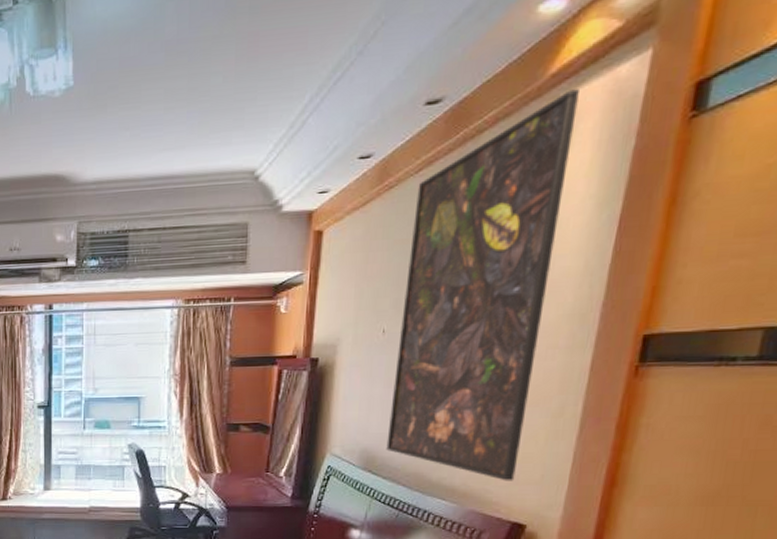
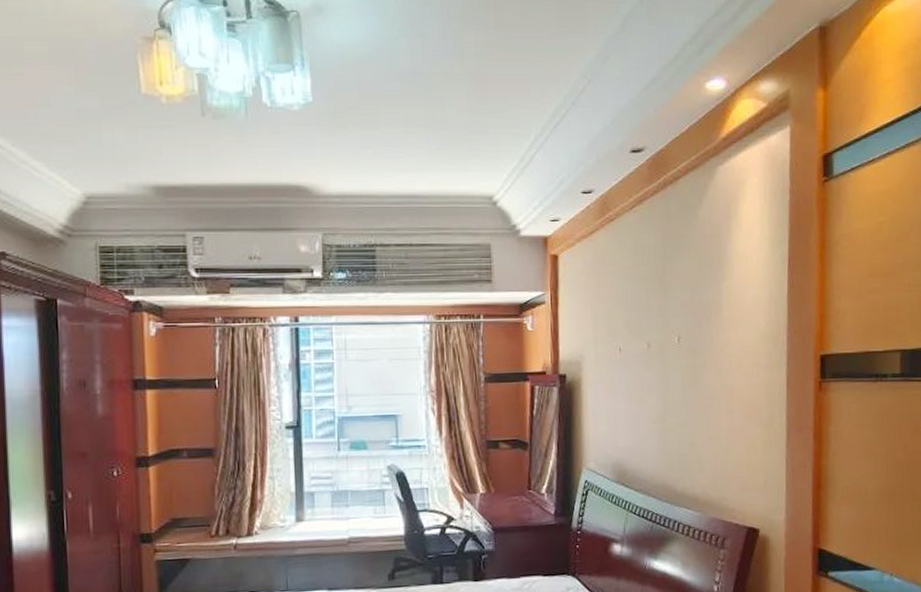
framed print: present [386,89,579,481] -> none [633,152,745,489]

